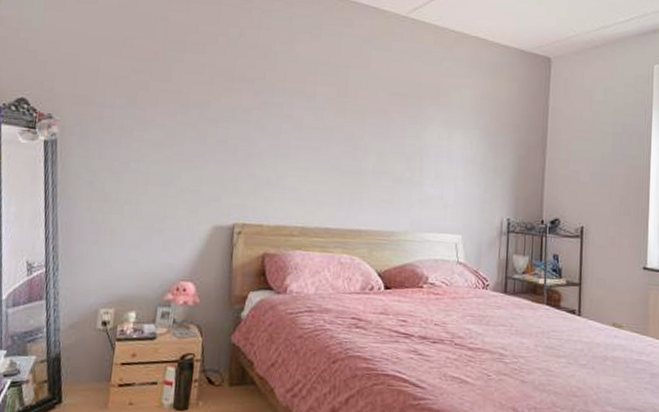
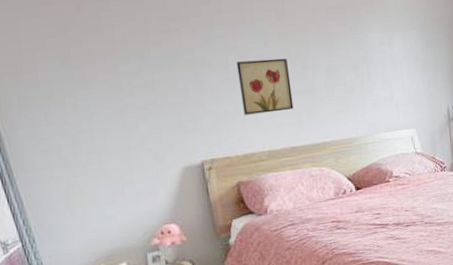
wall art: none [285,131,340,189] -> present [236,58,294,115]

